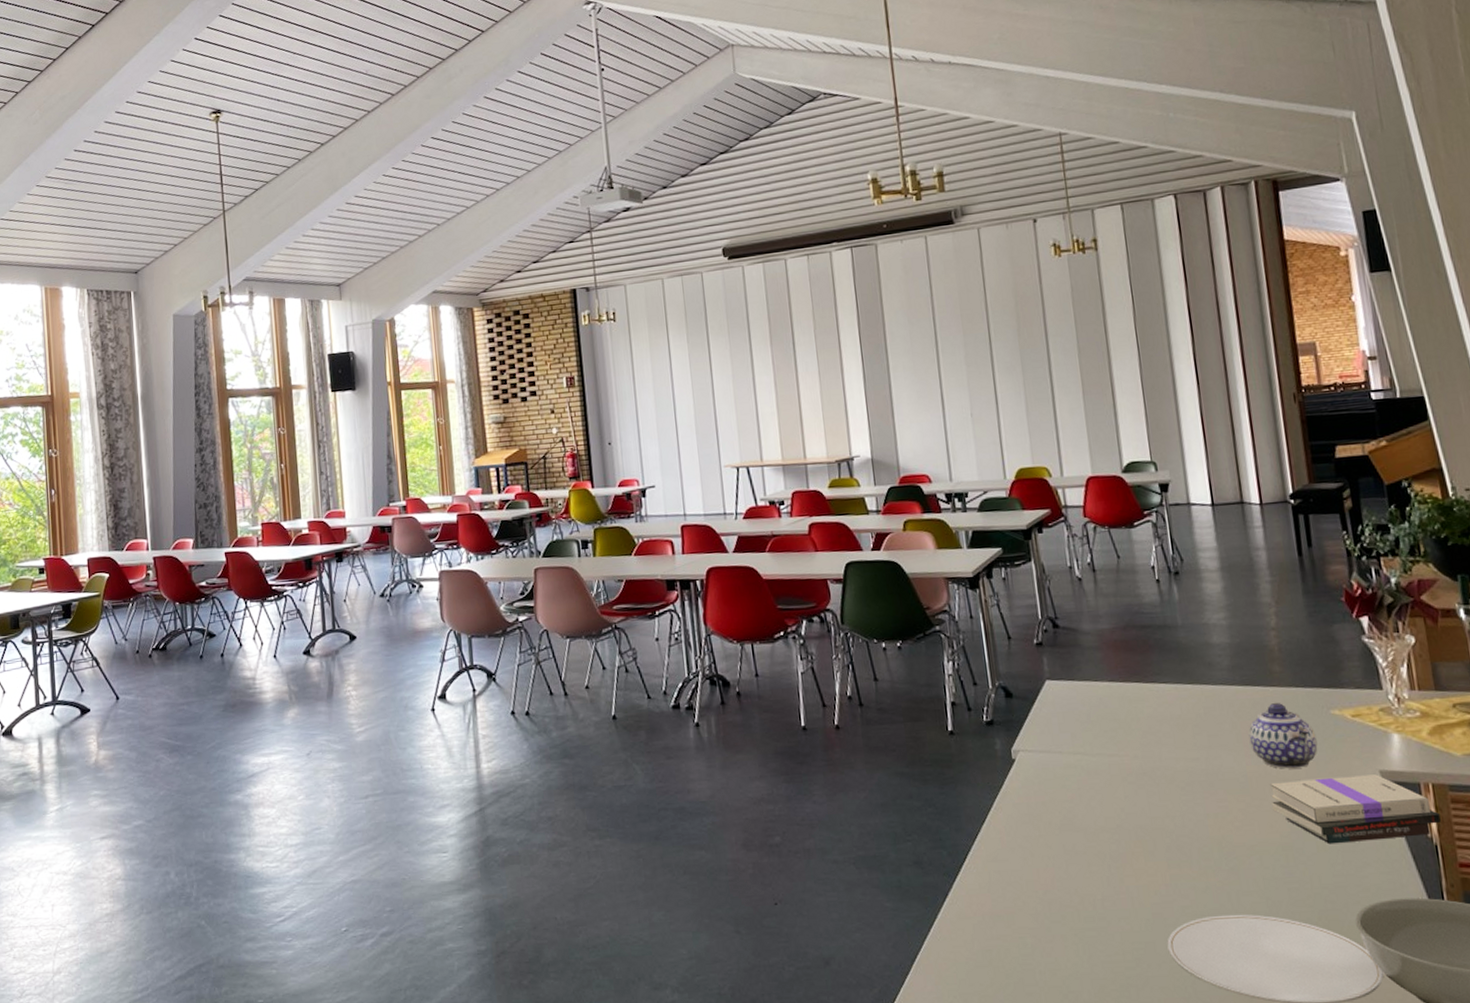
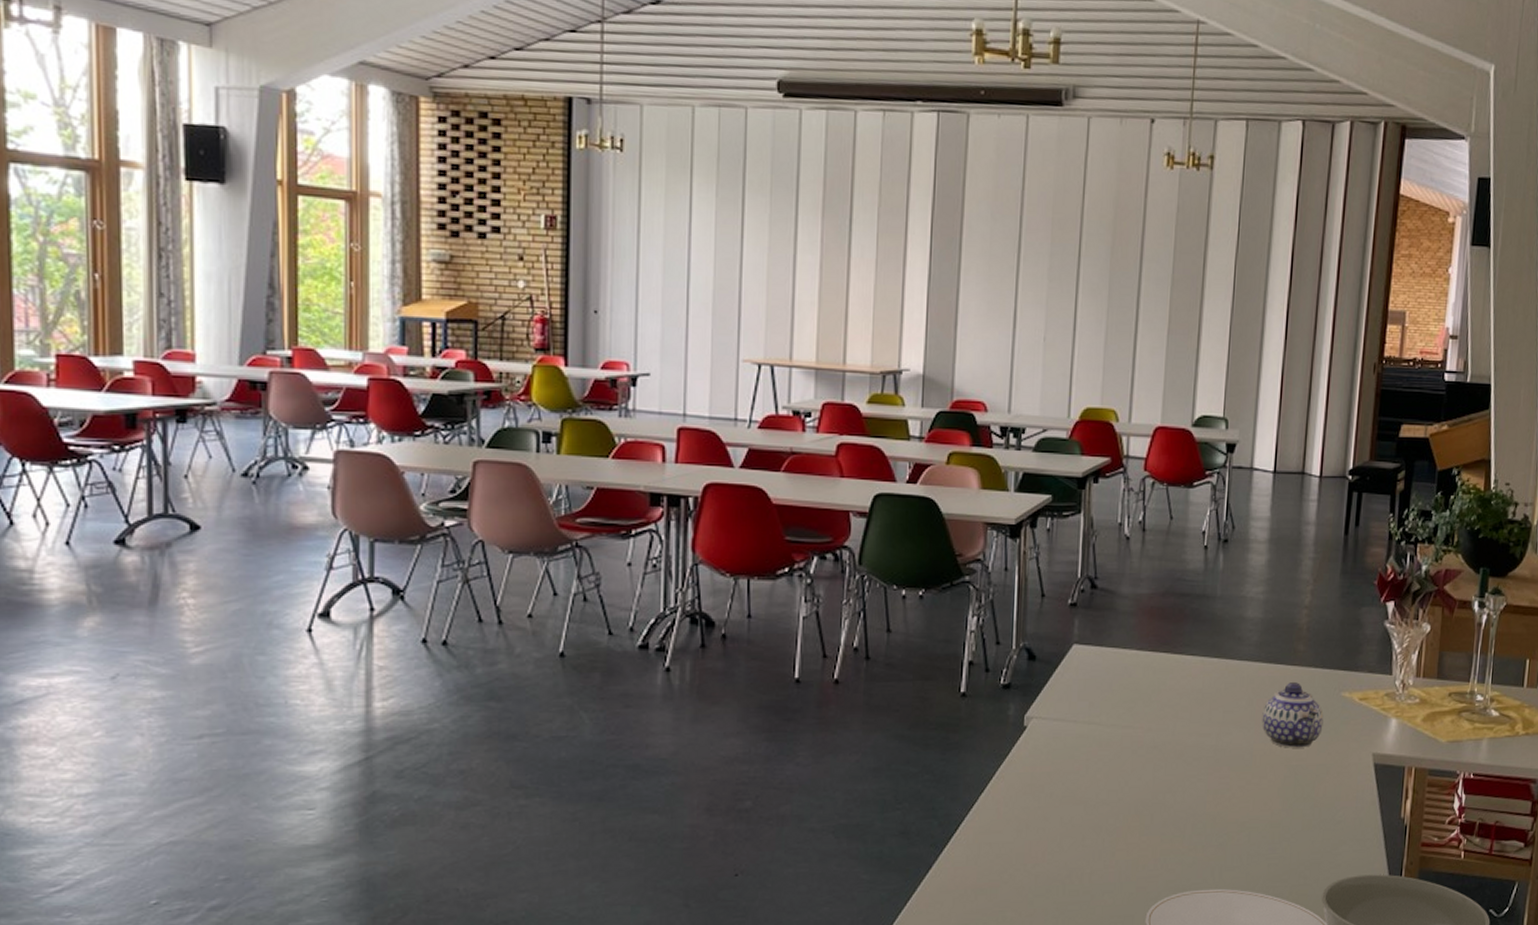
books: present [1269,774,1441,845] -> none [1270,757,1415,823]

